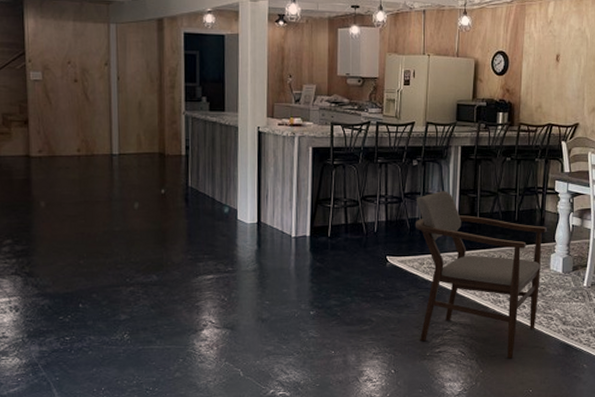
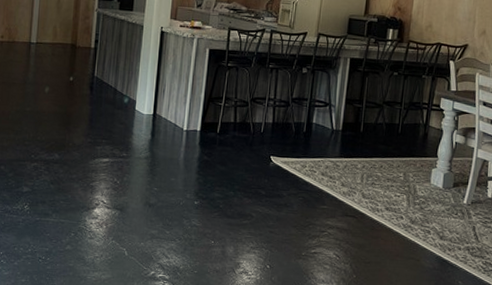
armchair: present [414,191,547,359] -> none [297,99,430,267]

